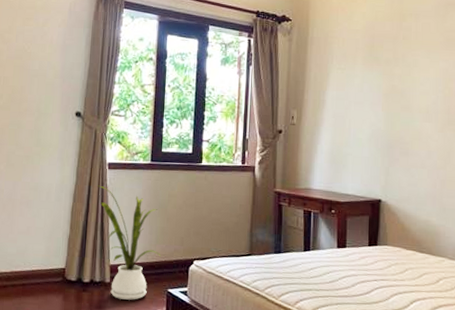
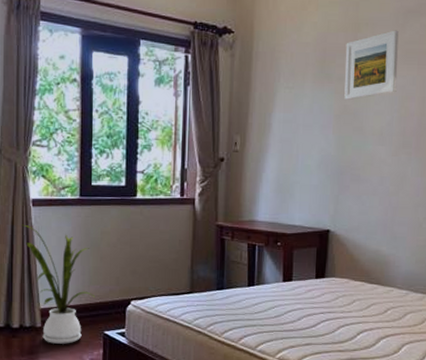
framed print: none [392,20,441,80] -> present [344,30,399,100]

